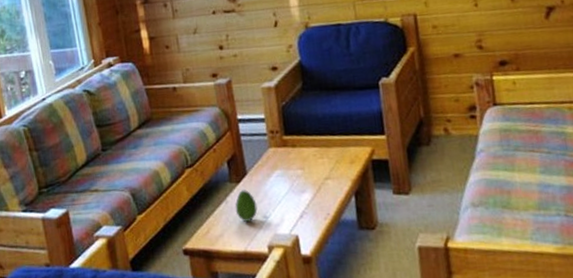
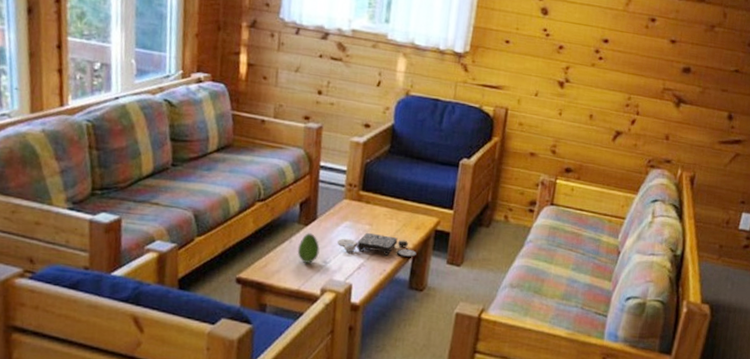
board game: none [272,176,358,202] -> present [336,232,417,258]

